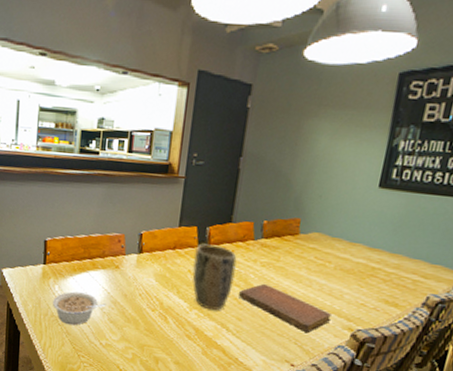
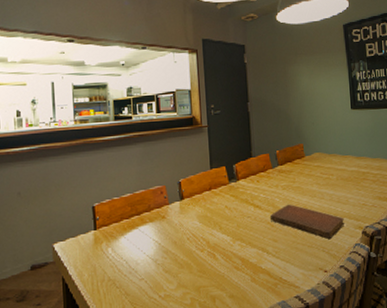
legume: present [53,291,106,326] -> none [108,249,159,285]
plant pot: present [192,244,237,310] -> none [228,179,264,238]

